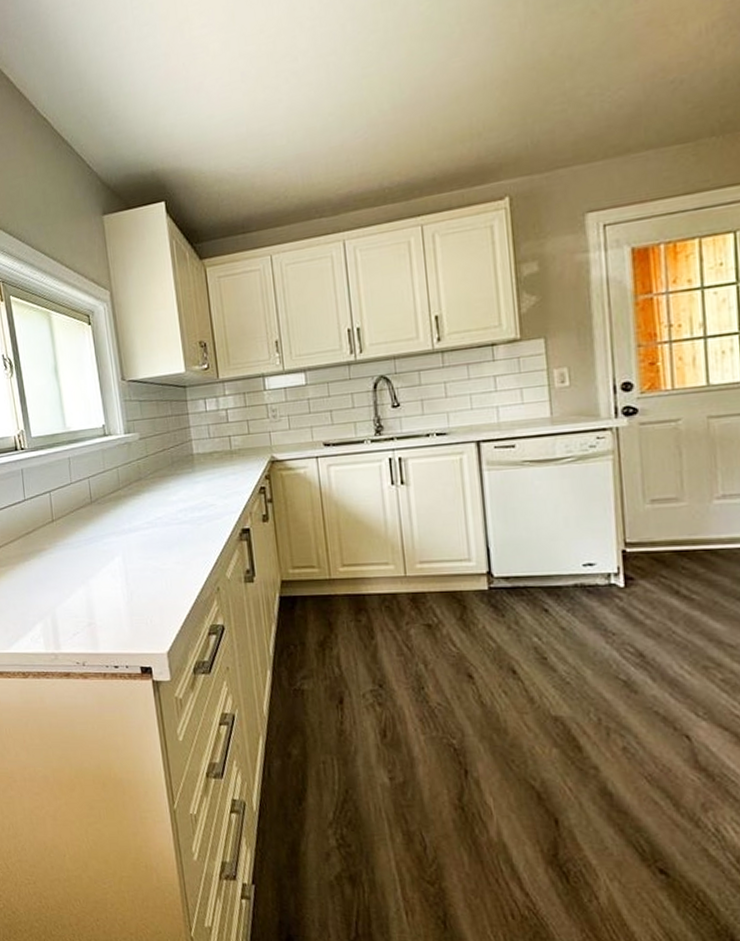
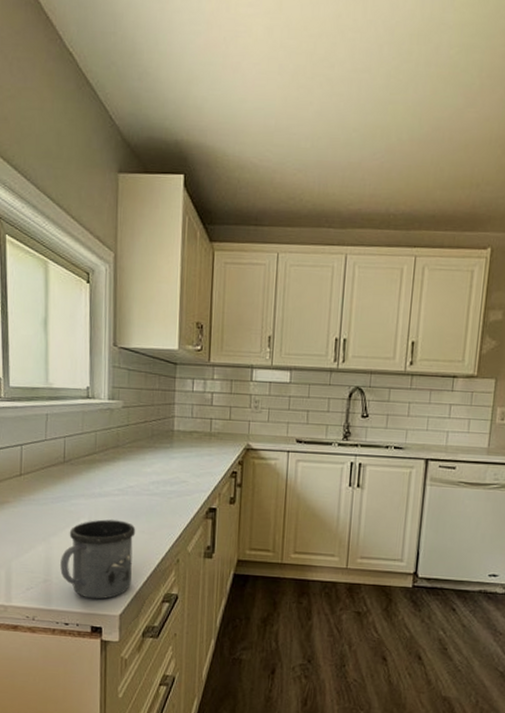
mug: none [101,554,174,638] -> present [60,519,136,600]

